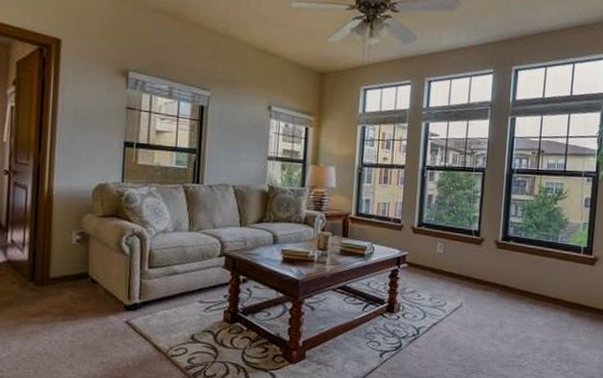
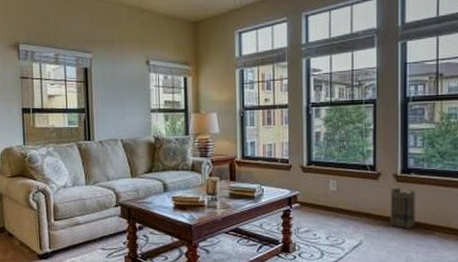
basket: none [488,254,513,295] -> present [390,188,415,230]

